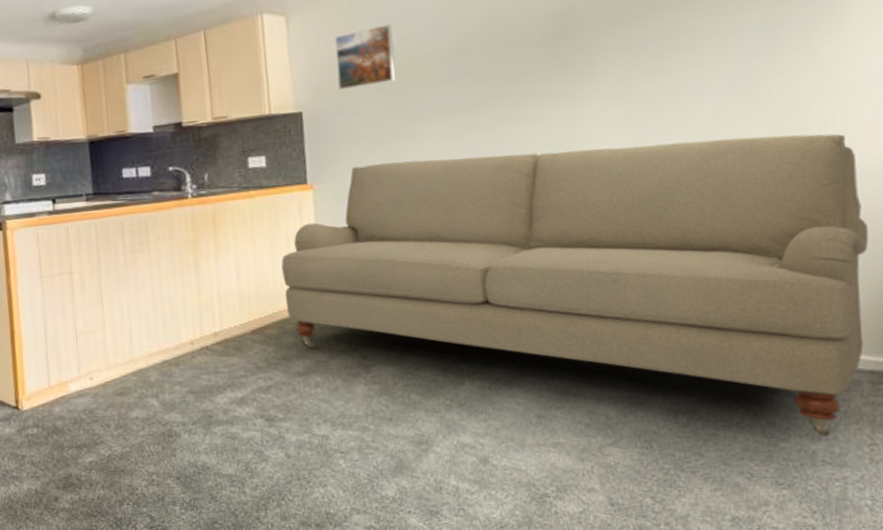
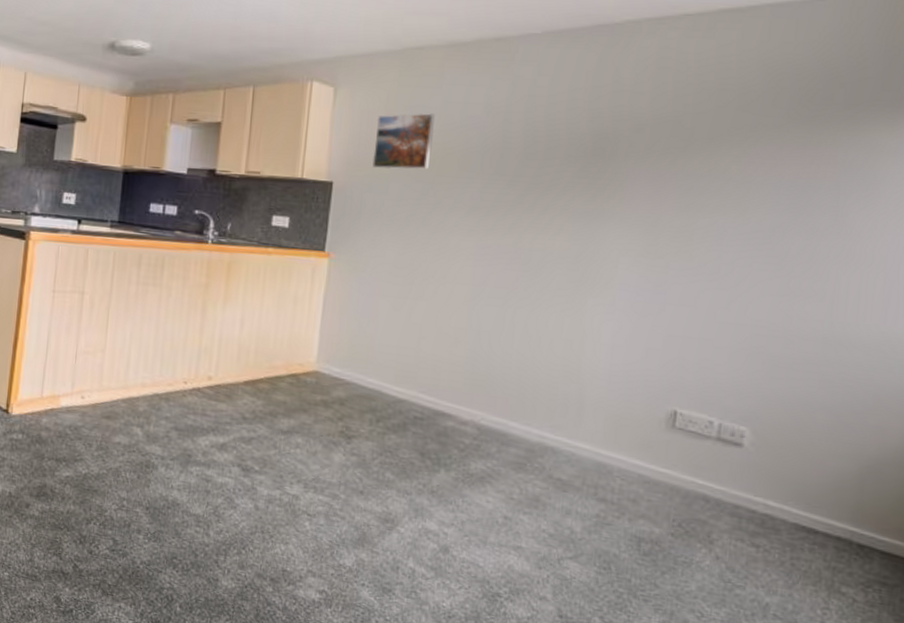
sofa: present [281,133,869,436] -> none [282,244,862,592]

